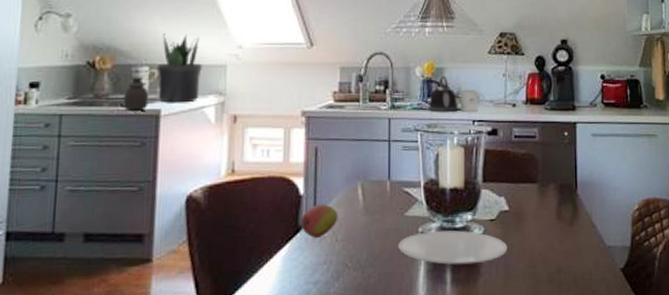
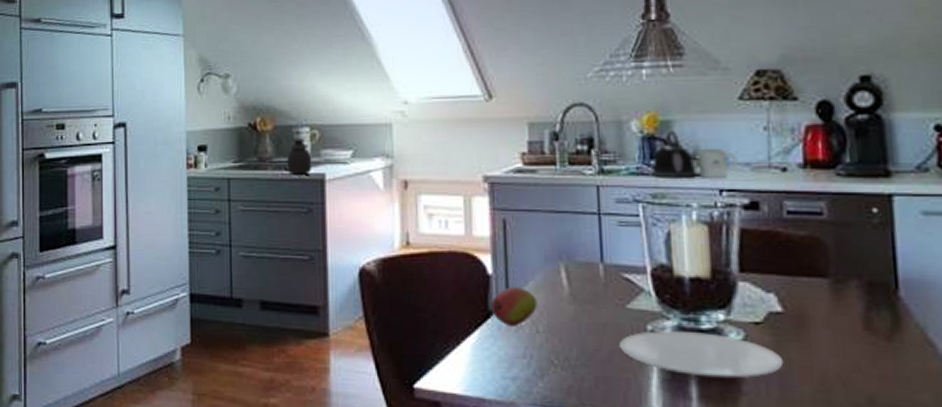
planter: present [158,33,202,103] -> none [319,90,365,167]

